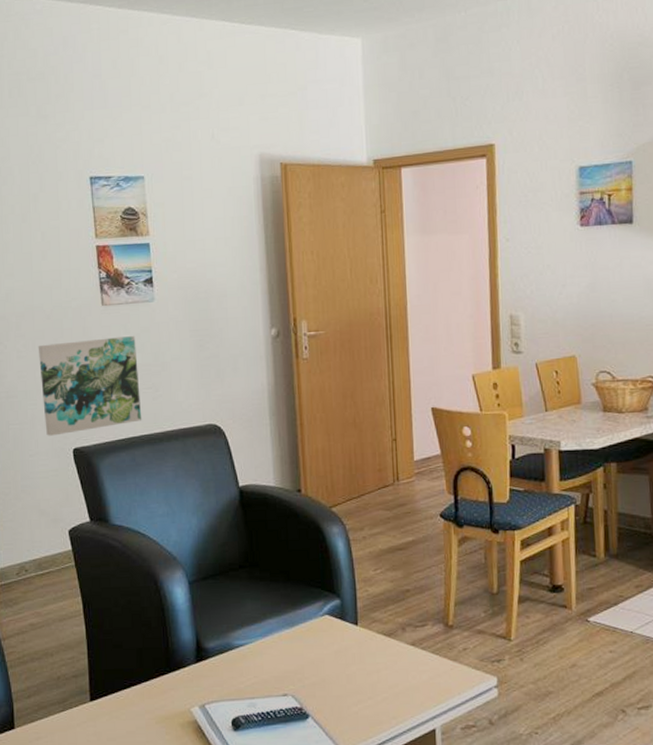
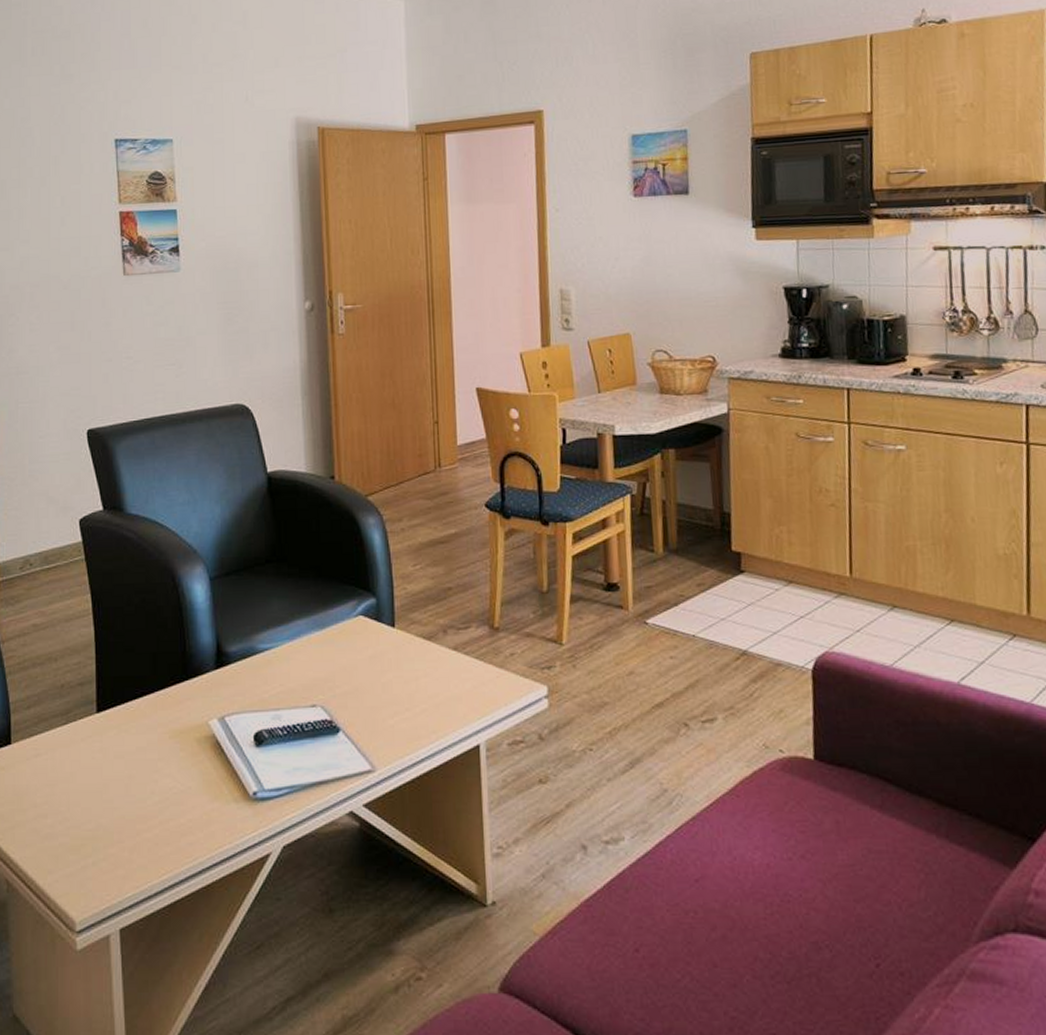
wall art: present [37,336,142,436] -> none [52,308,164,416]

